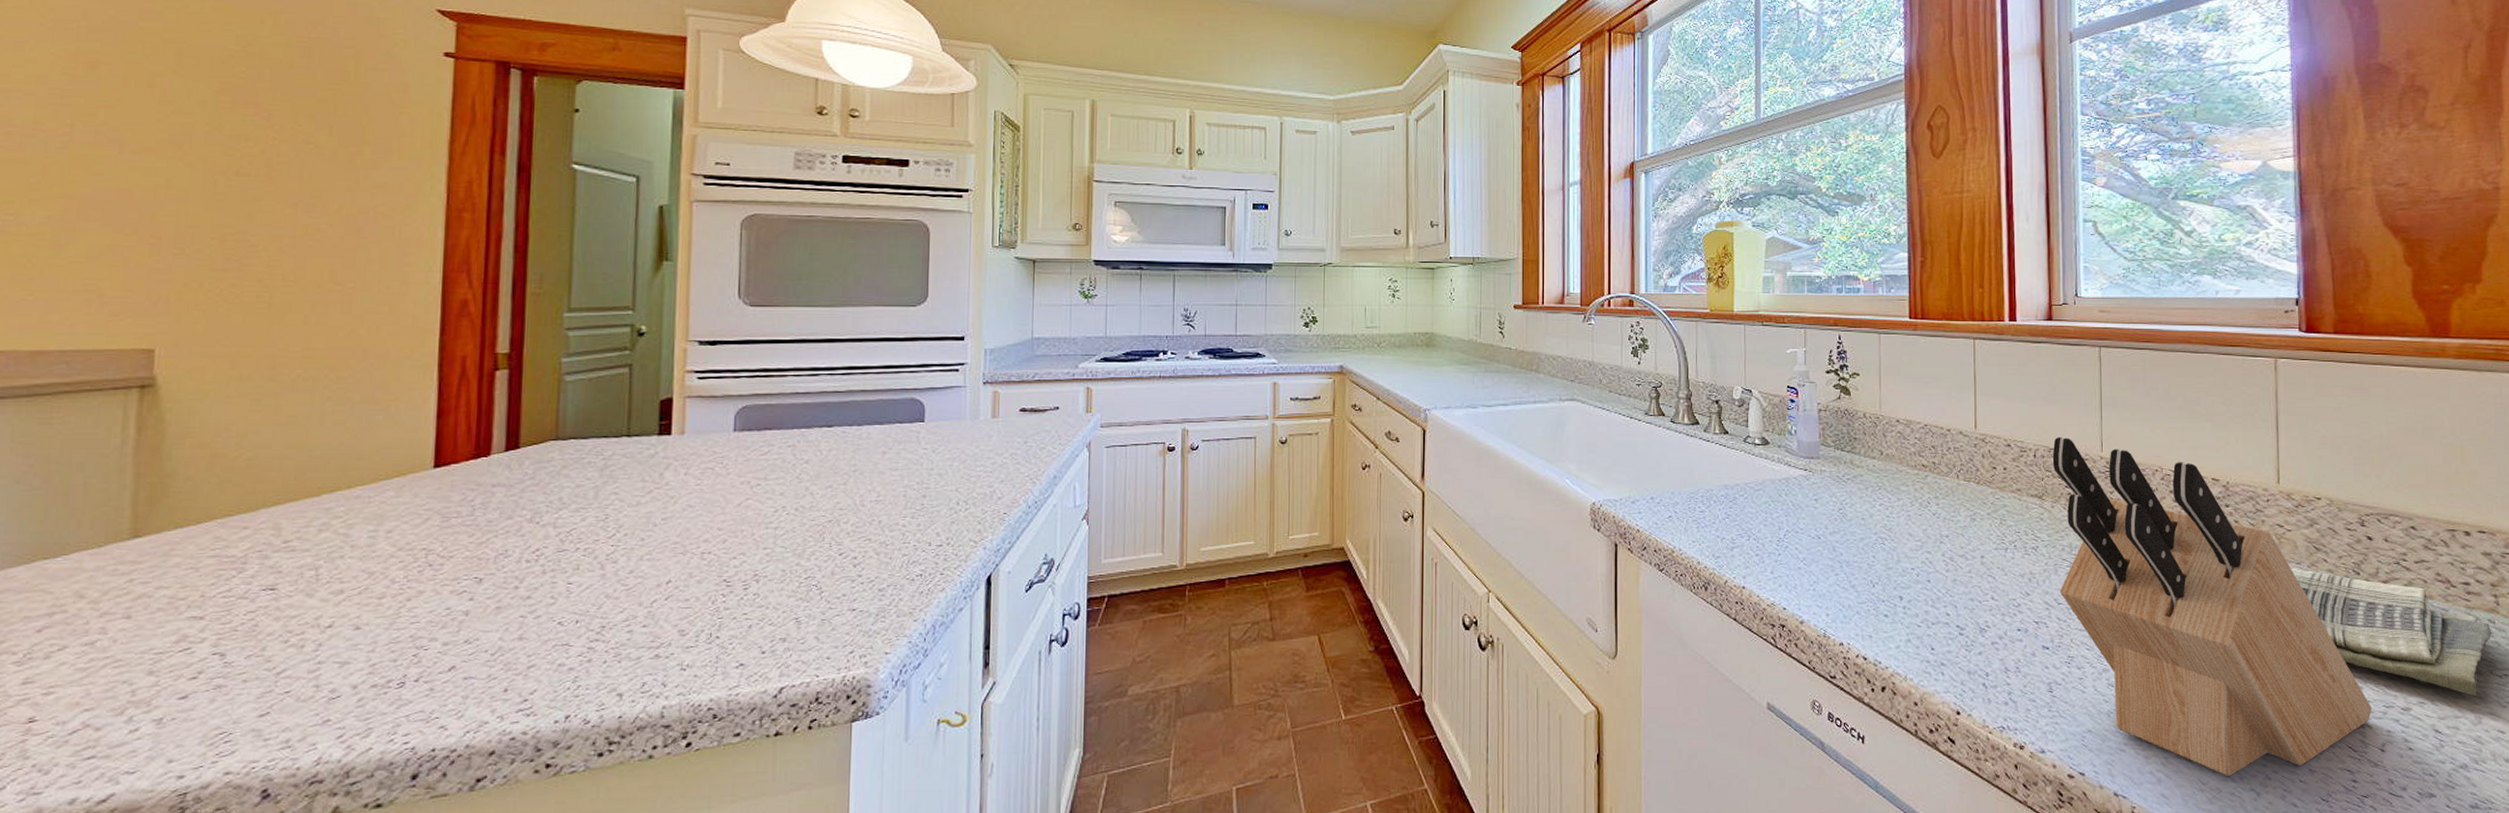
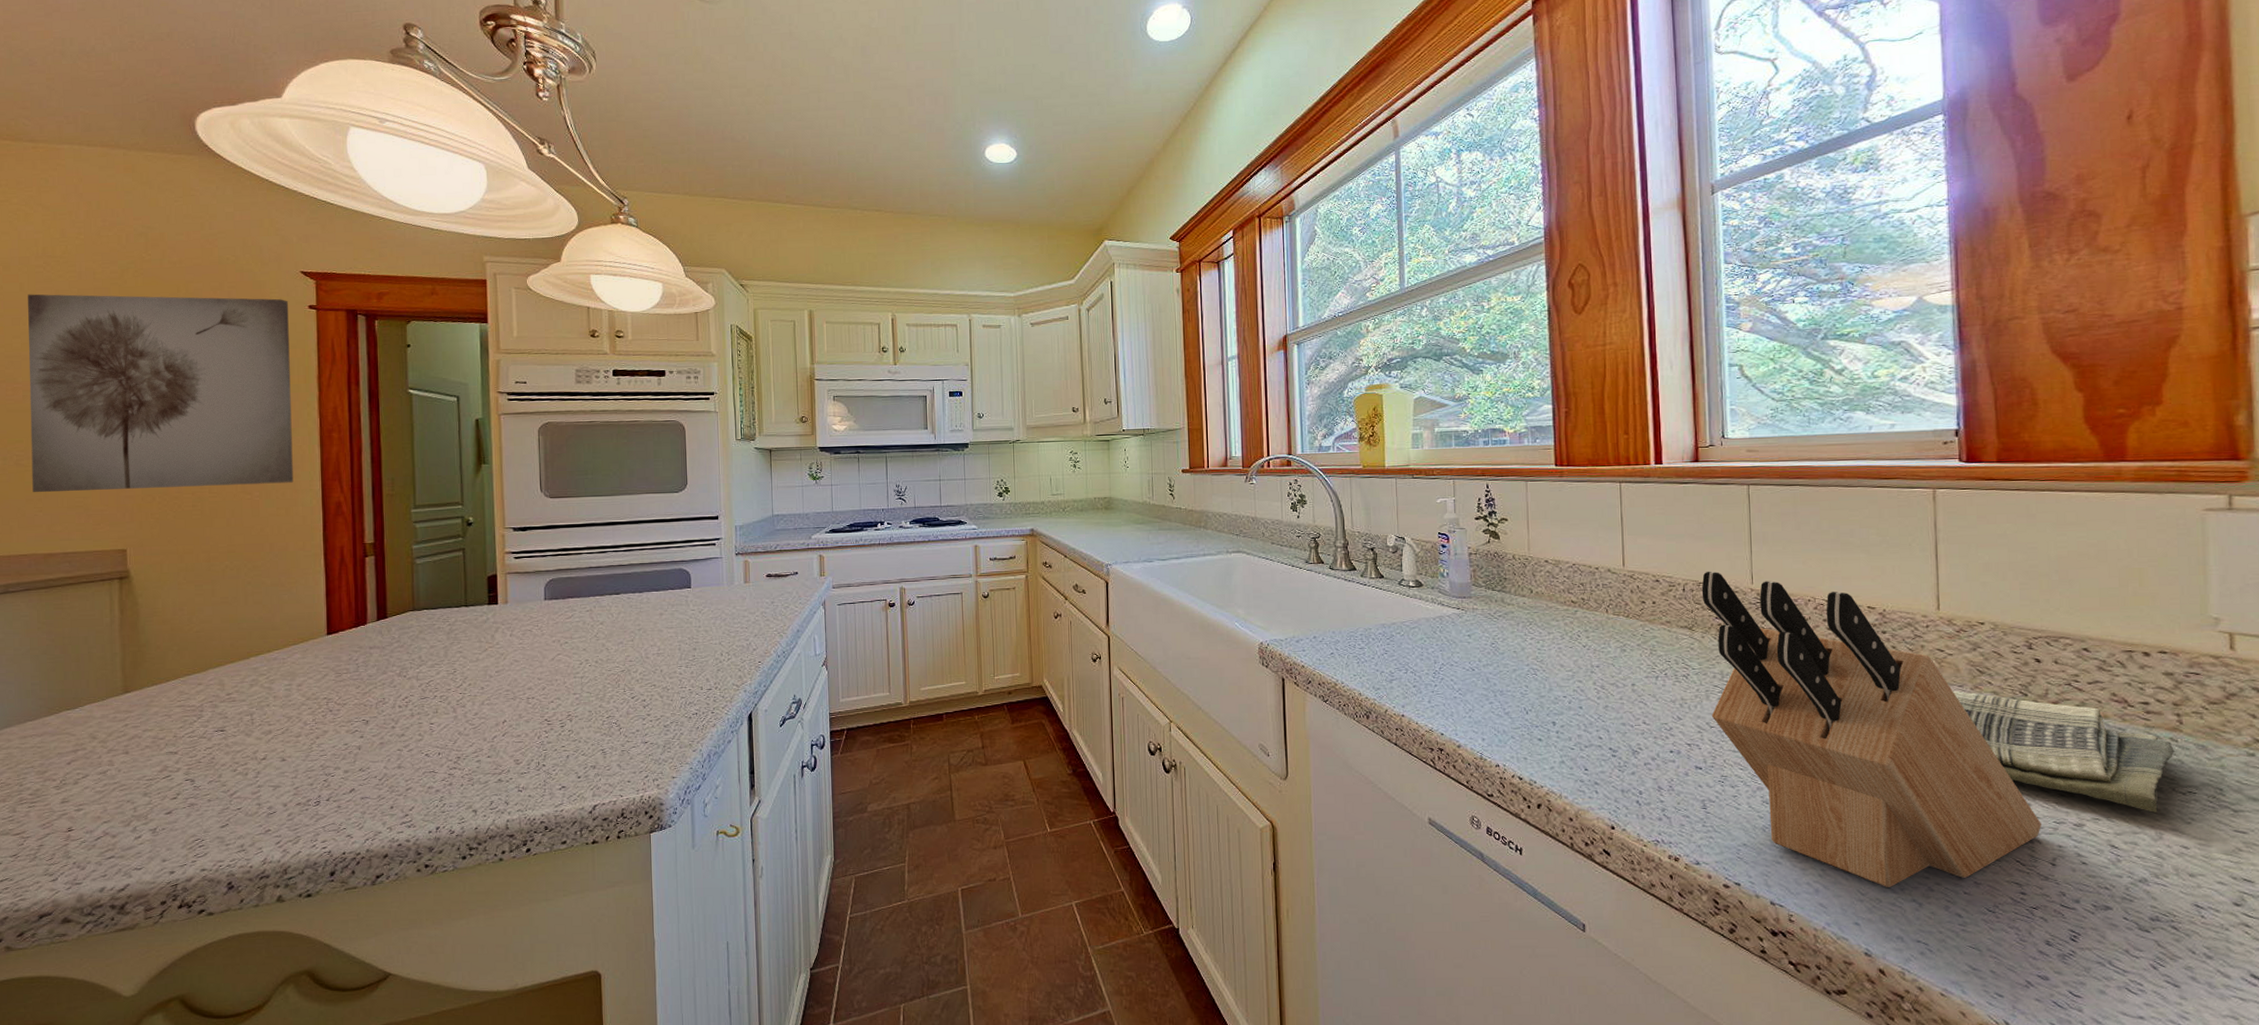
wall art: none [21,12,416,273] -> present [28,294,294,493]

